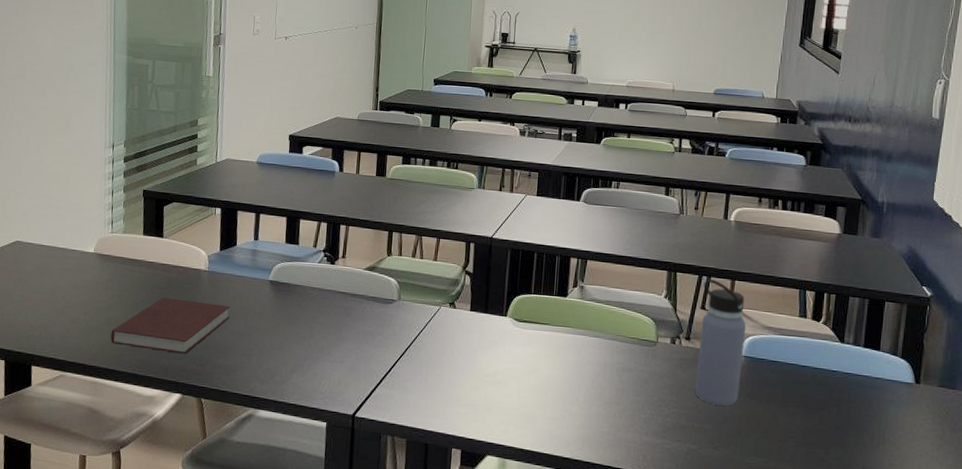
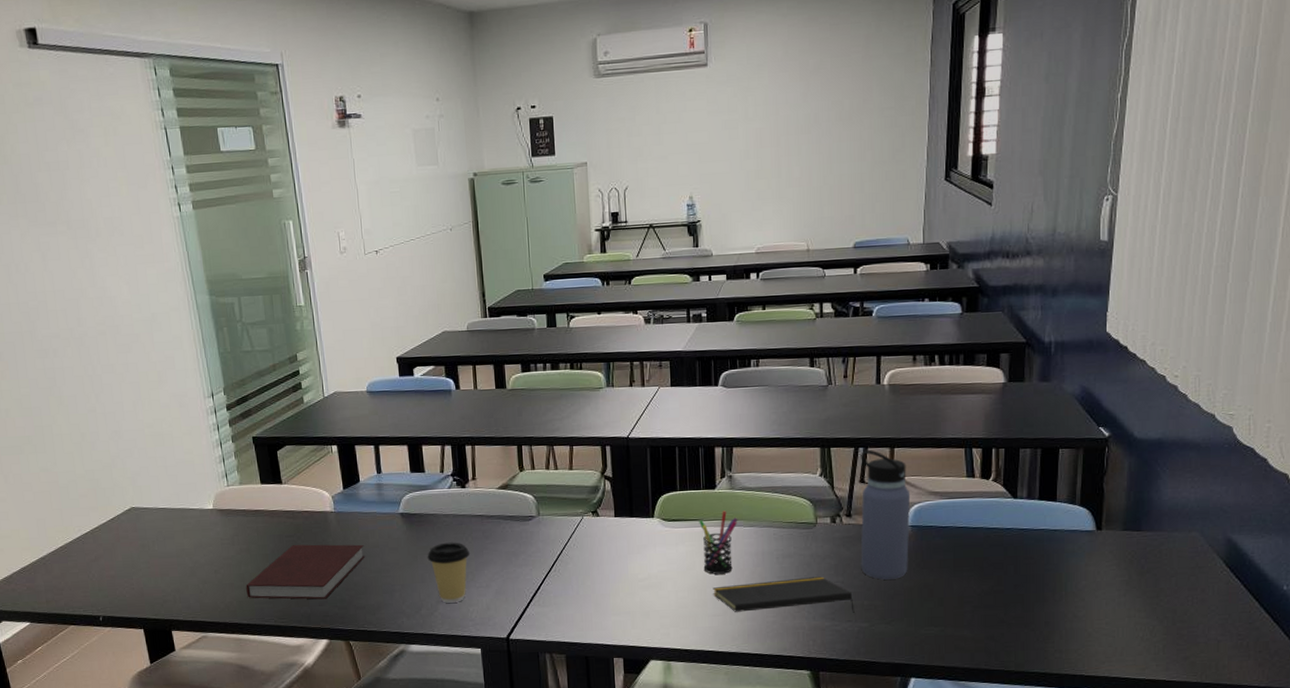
coffee cup: none [288,314,330,374] -> present [427,542,471,603]
pen holder: none [547,318,585,380] -> present [699,511,738,574]
notepad: none [554,391,685,435] -> present [713,576,855,614]

